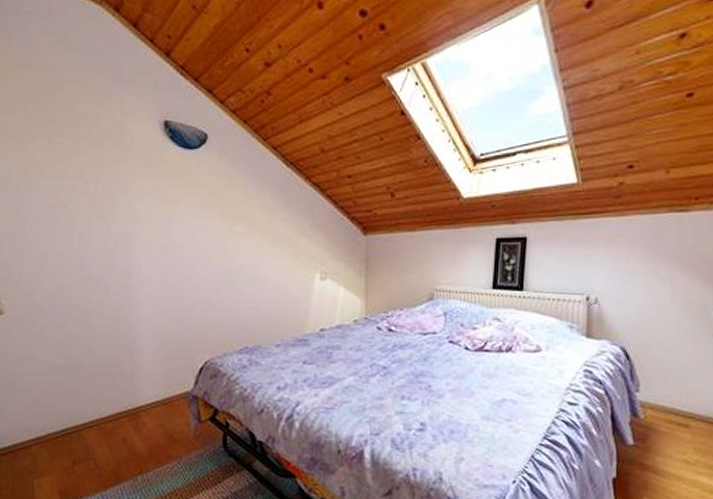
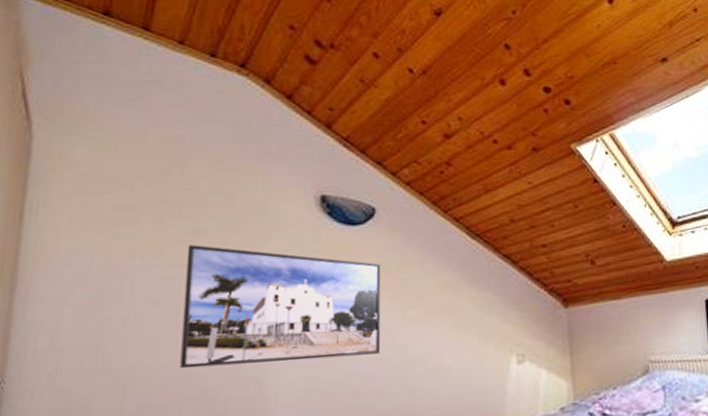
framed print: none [71,160,214,260] -> present [180,245,381,369]

